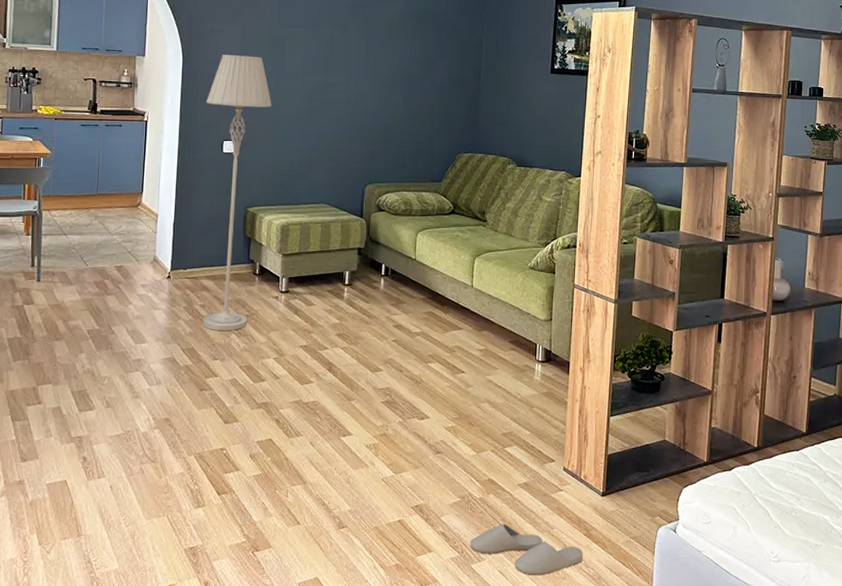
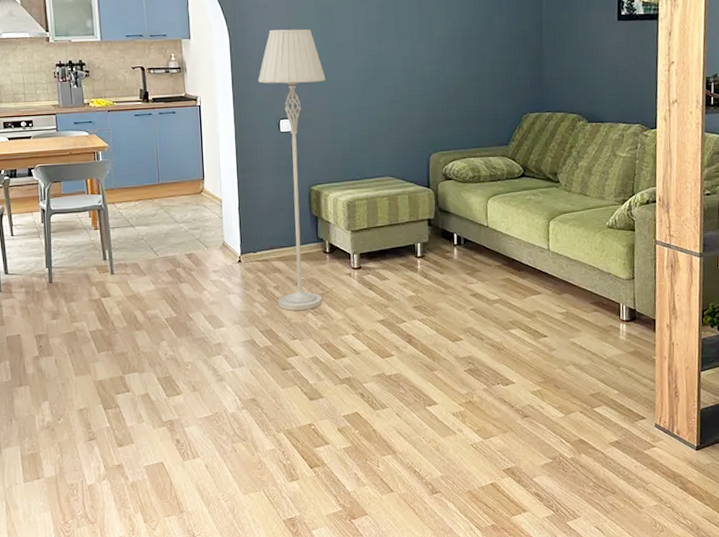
slippers: present [469,523,584,576] -> none [564,481,681,530]

